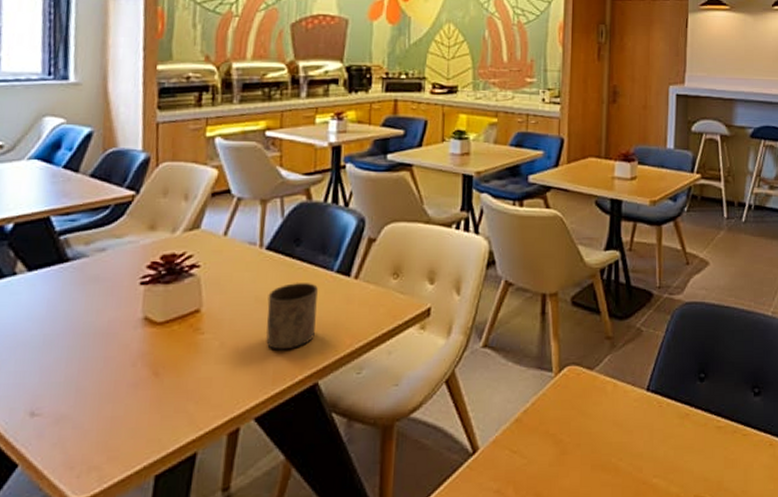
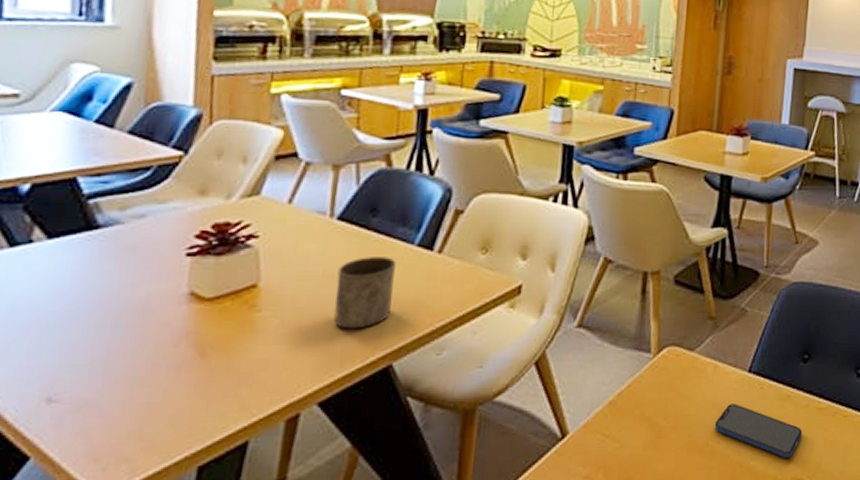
smartphone: none [616,421,703,476] -> present [714,403,803,458]

